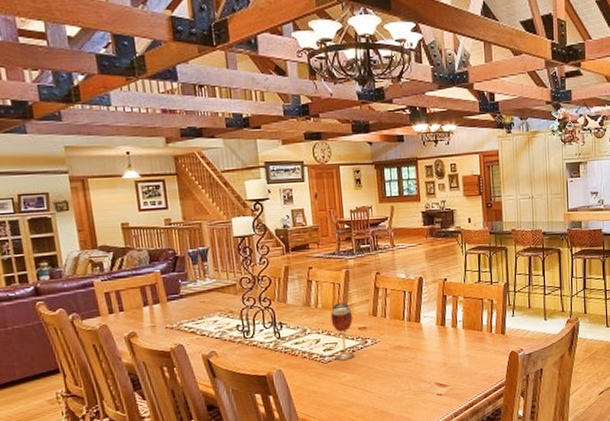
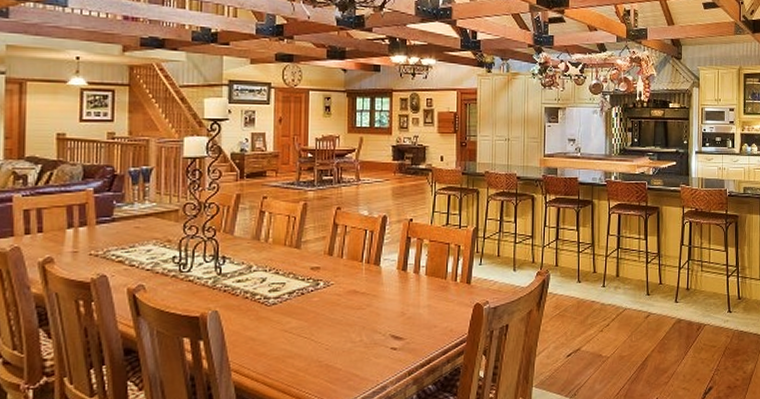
wineglass: present [330,302,355,360] -> none [281,238,306,303]

